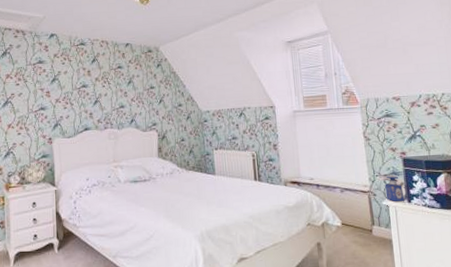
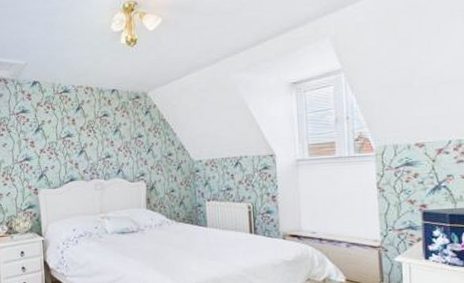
perfume bottle: present [385,175,404,202] -> none [399,230,420,259]

